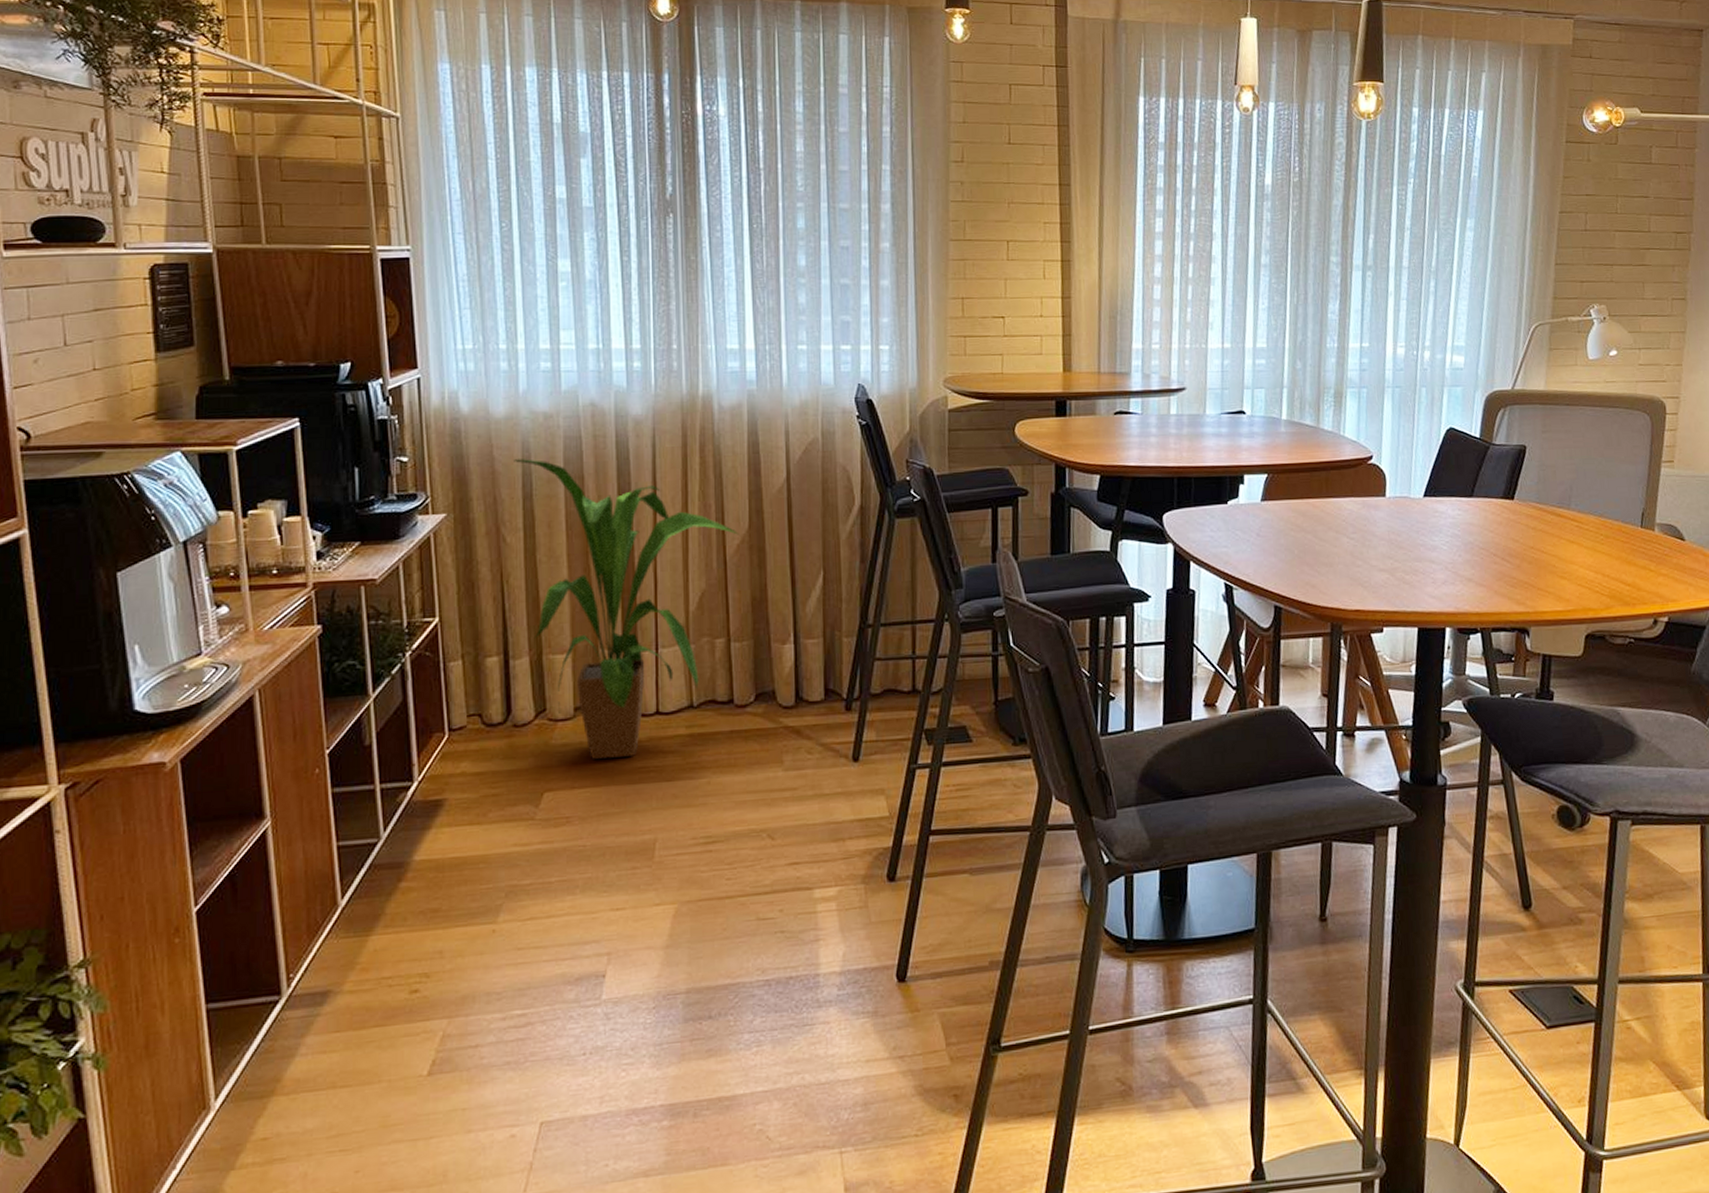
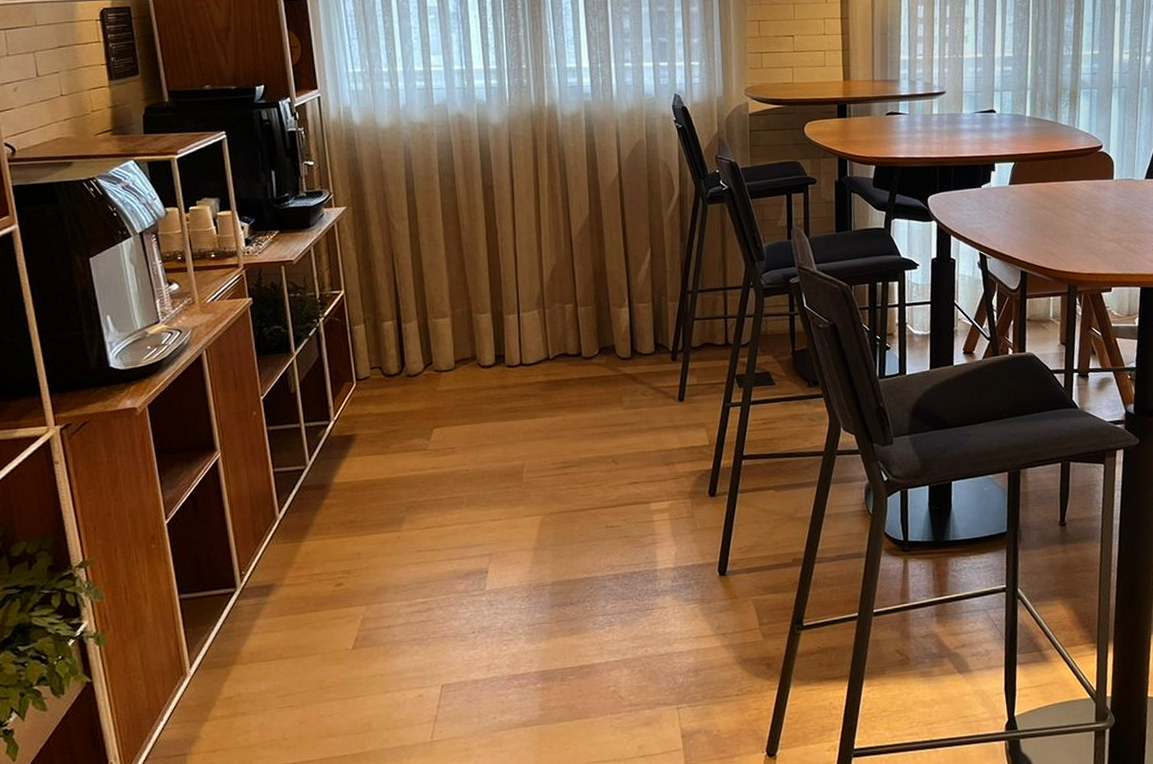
house plant: present [514,459,739,760] -> none [398,161,582,403]

